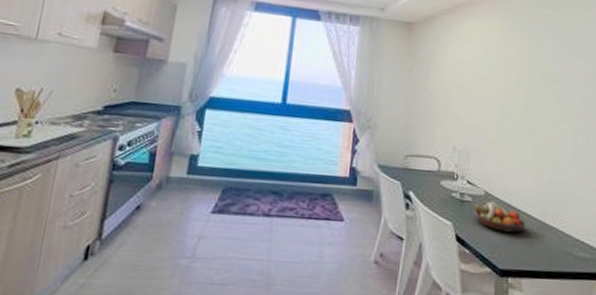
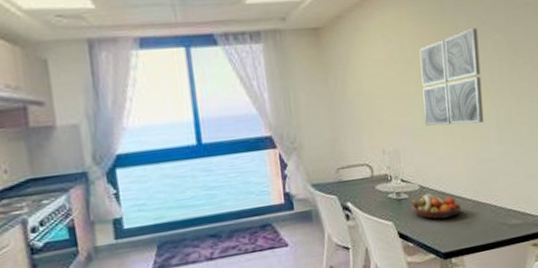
wall art: none [500,50,563,142] -> present [419,27,484,126]

